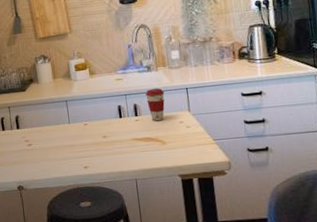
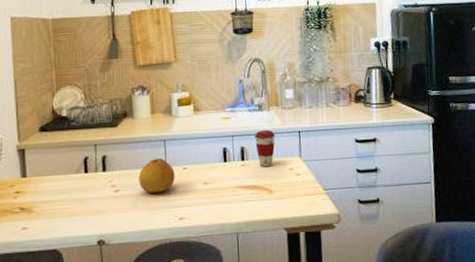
fruit: none [47,116,78,146] -> present [139,158,175,193]

